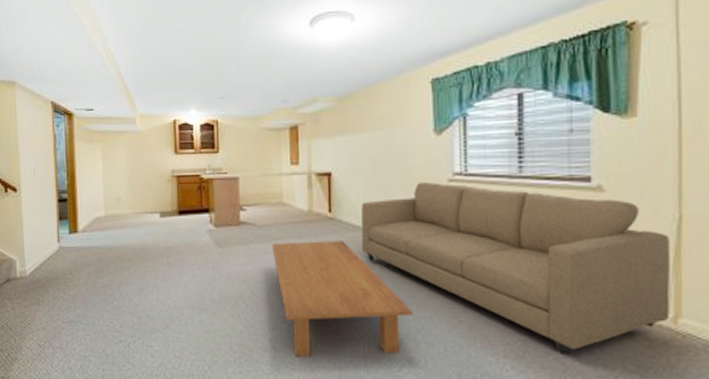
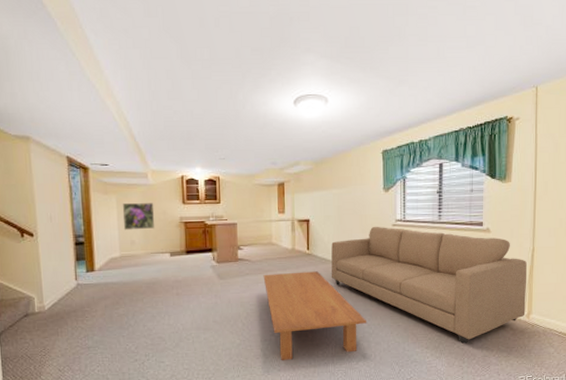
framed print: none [107,153,144,186] -> present [122,202,155,231]

